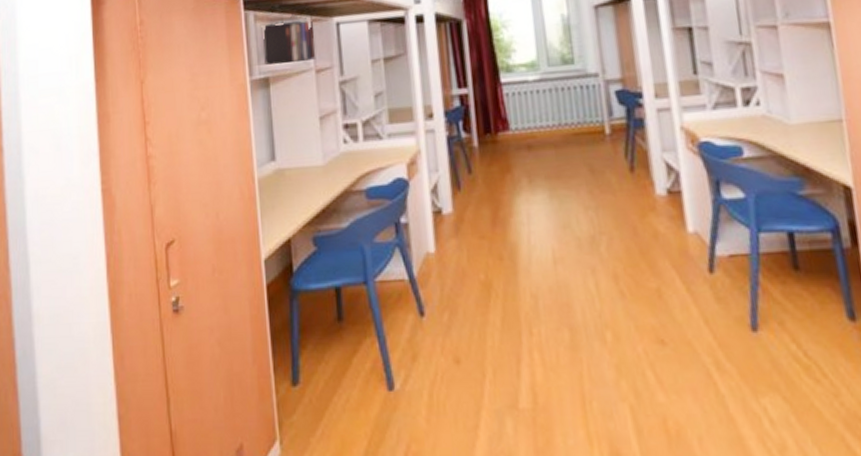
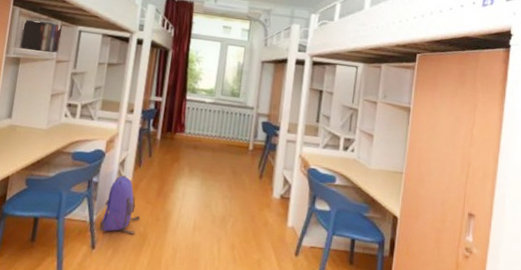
backpack: none [423,206,476,289] -> present [99,175,140,235]

